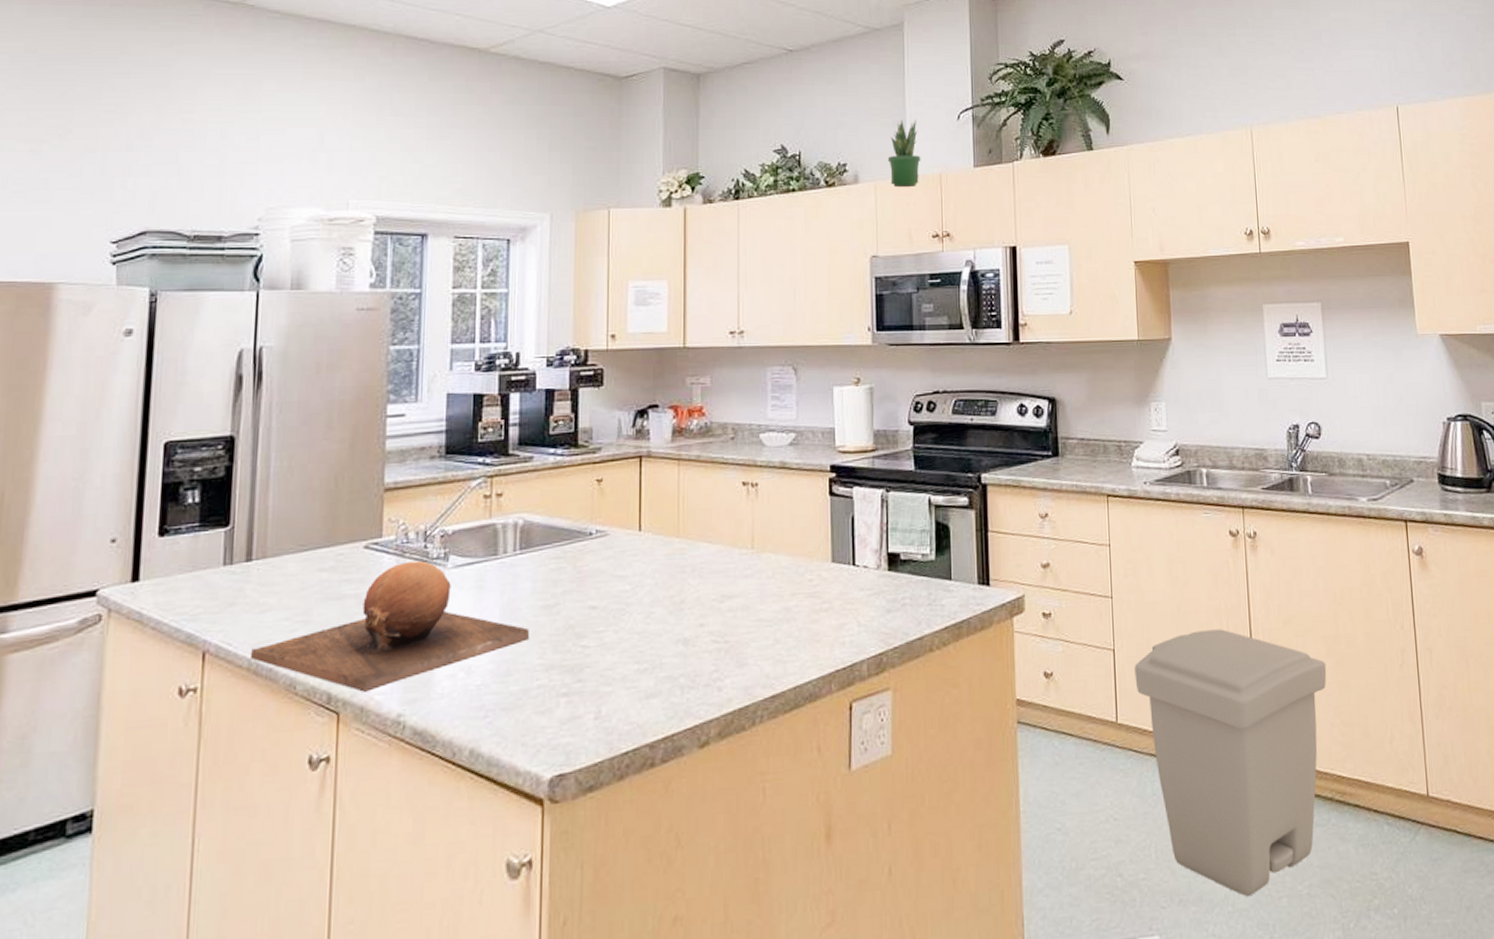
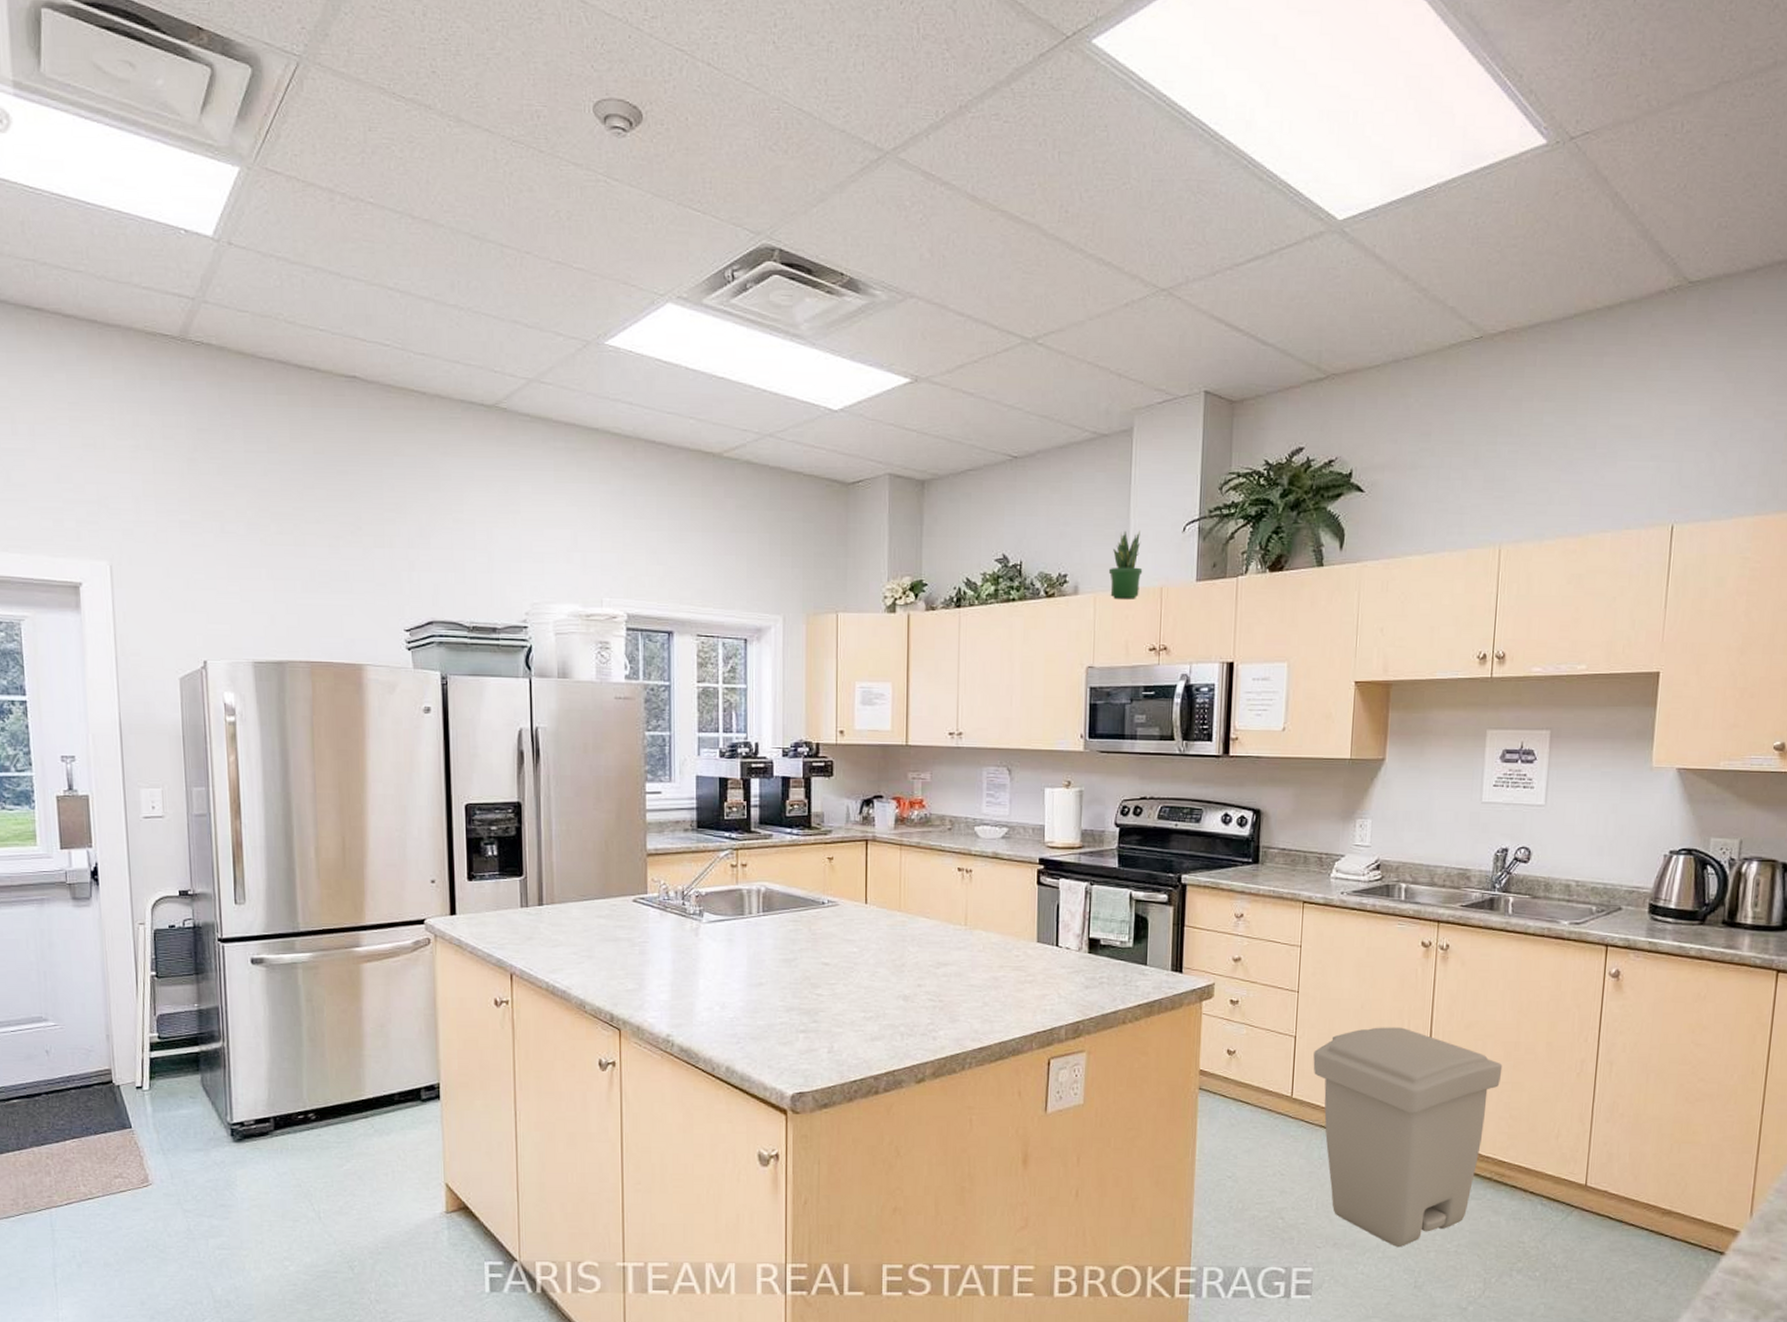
chopping board: present [249,560,529,692] -> none [547,915,772,1015]

